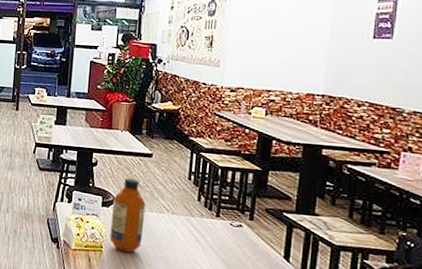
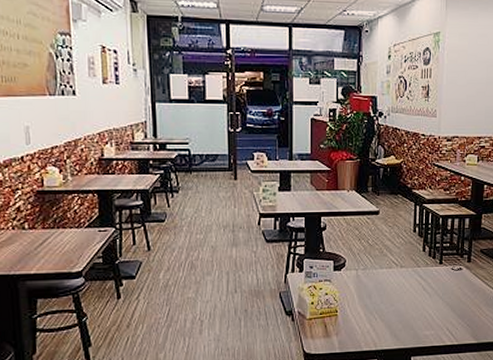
bottle: present [109,177,146,253] -> none [344,238,376,312]

